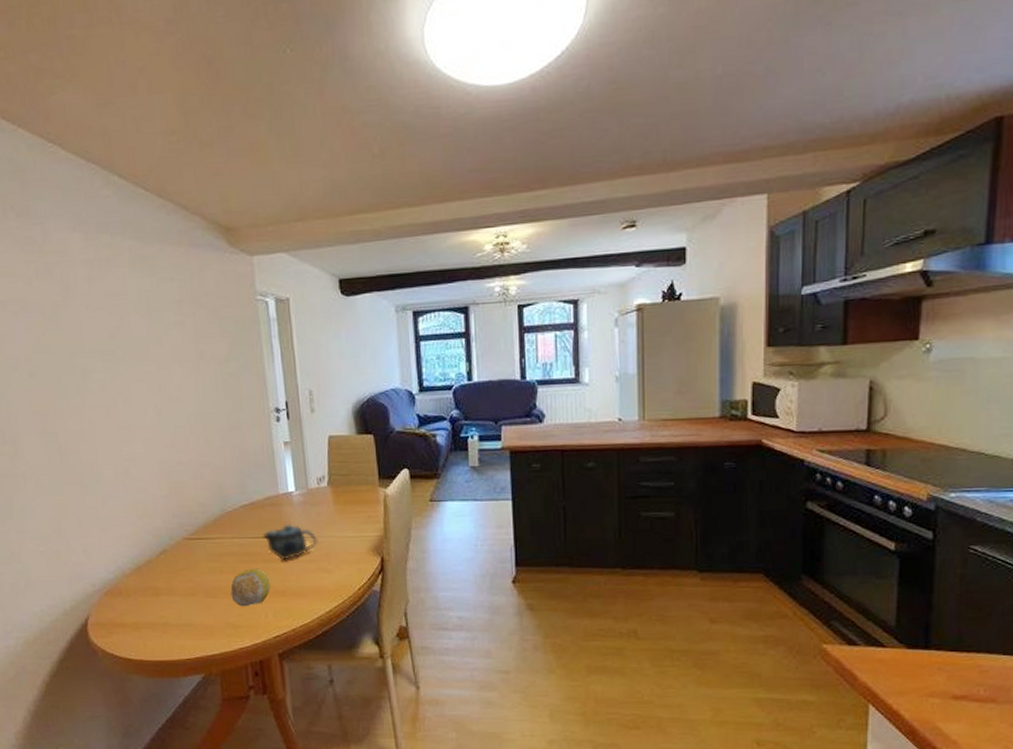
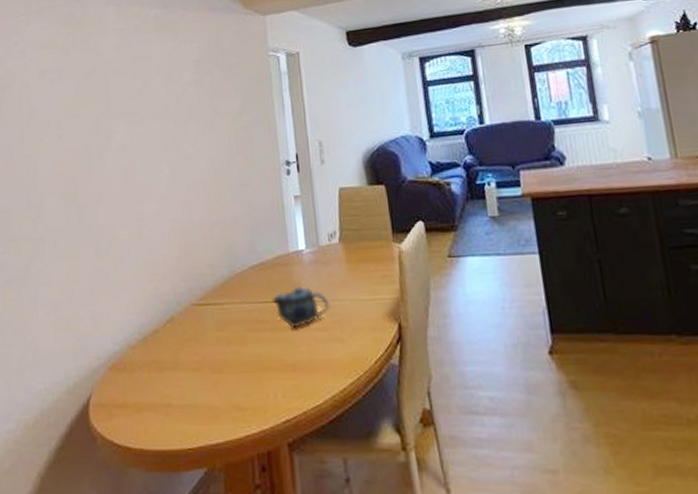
fruit: present [230,568,271,607] -> none [238,338,280,385]

